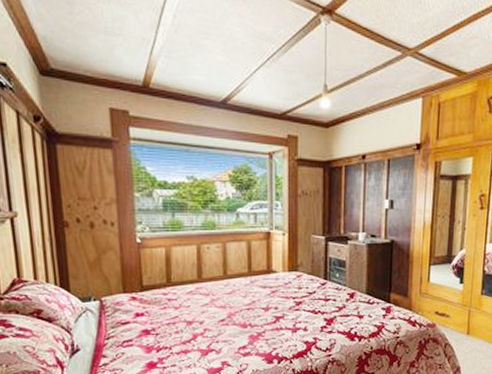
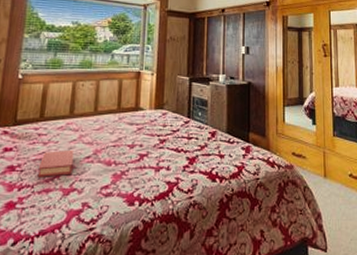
book: none [173,313,208,340] -> present [37,149,74,177]

